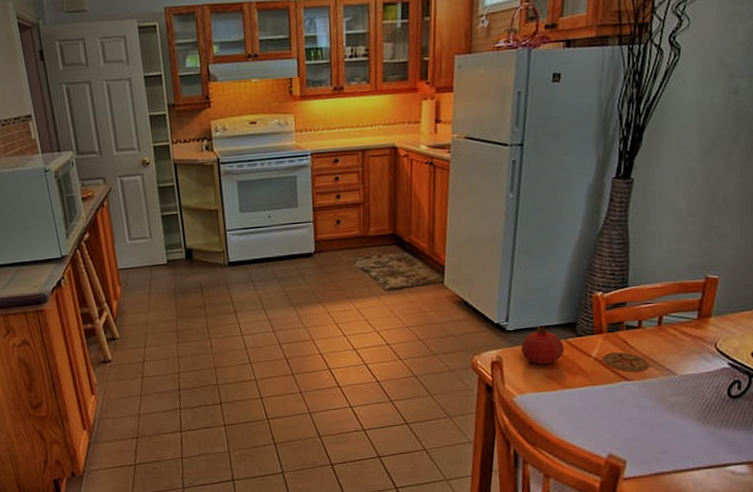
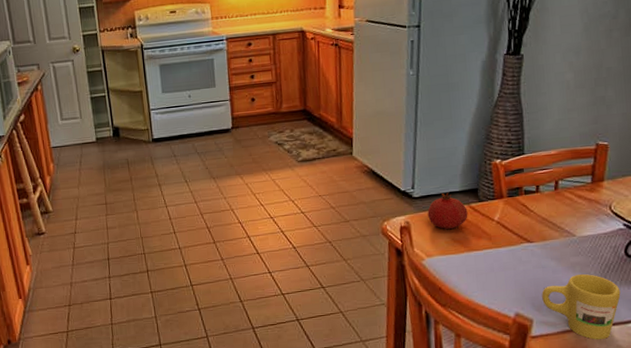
coaster: present [602,352,650,372] -> none [504,216,549,235]
mug: none [637,414,720,483] -> present [542,273,621,340]

